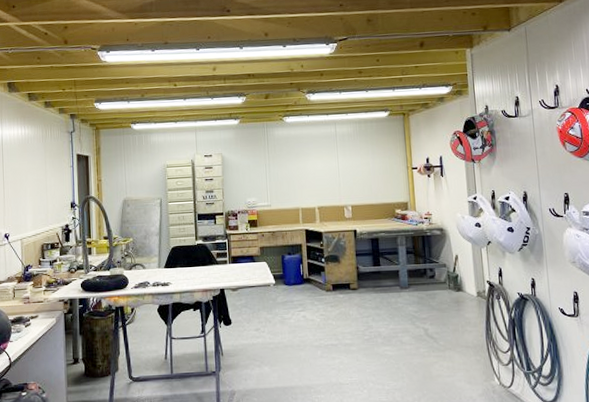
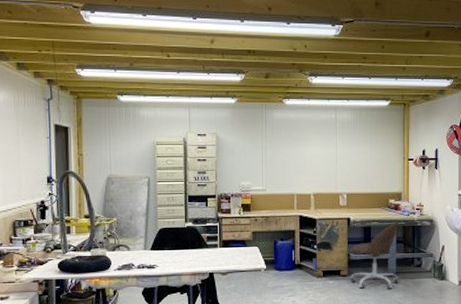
office chair: none [356,232,412,303] -> present [348,222,399,290]

